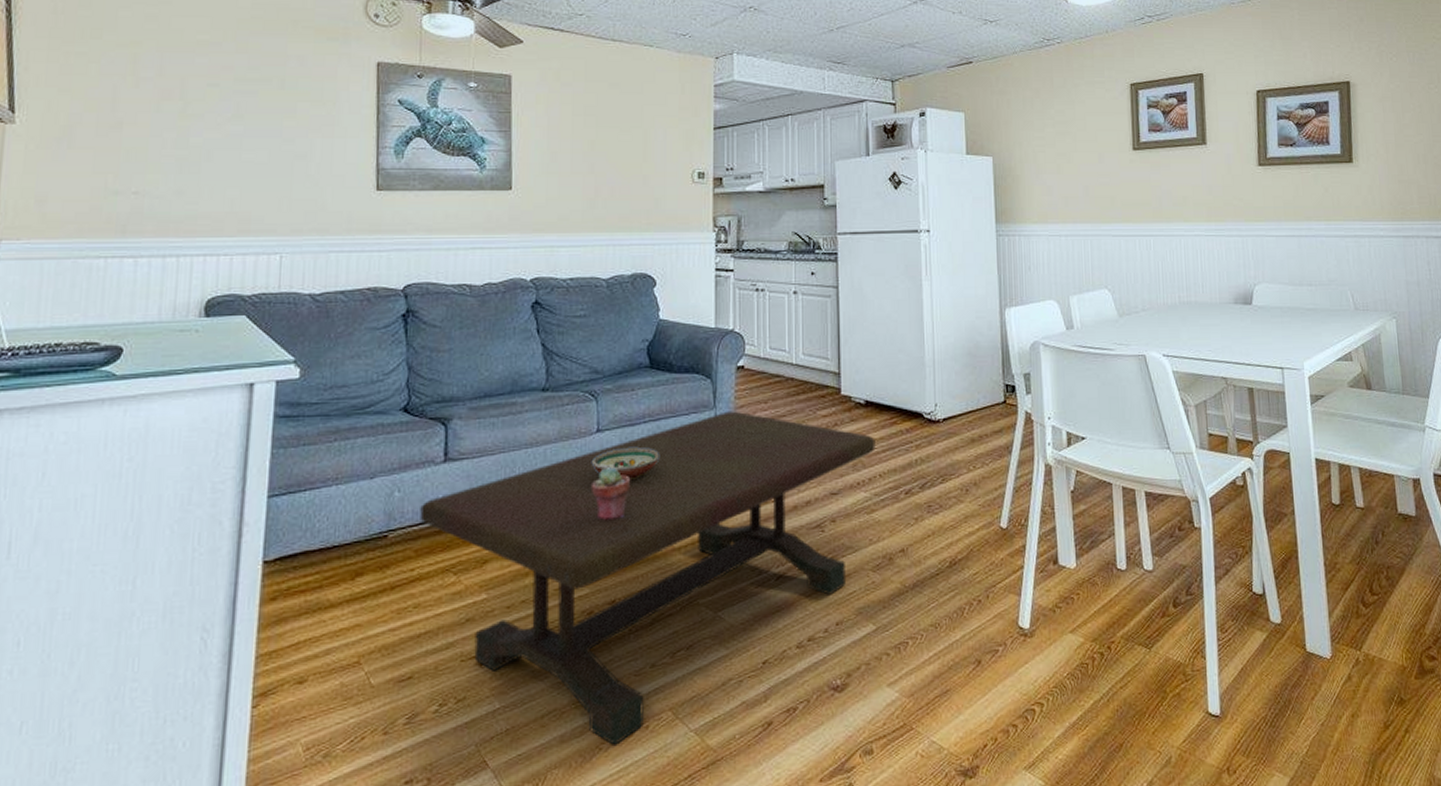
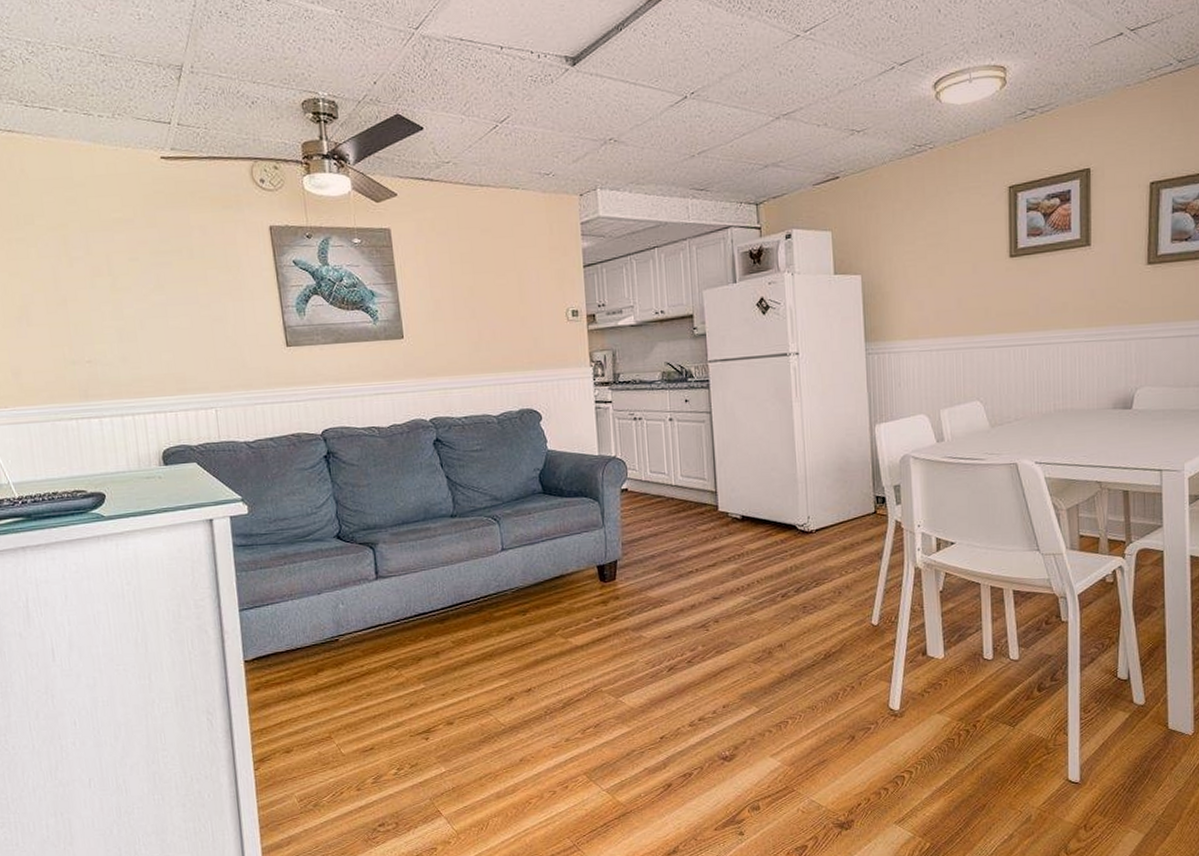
coffee table: present [420,411,876,745] -> none [361,529,753,800]
decorative bowl: present [592,448,659,479] -> none [500,563,558,590]
potted succulent: present [592,467,631,521] -> none [502,580,536,625]

